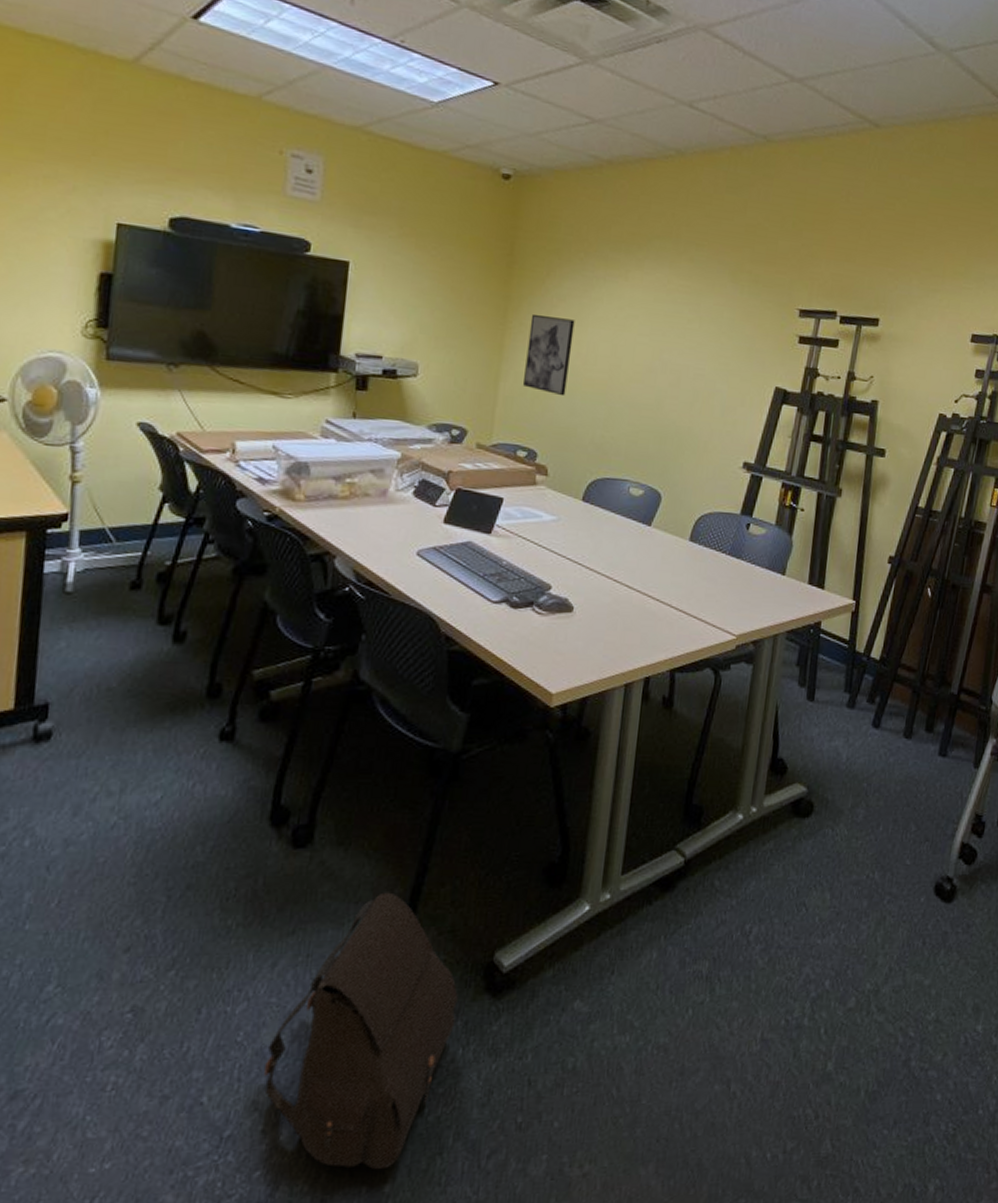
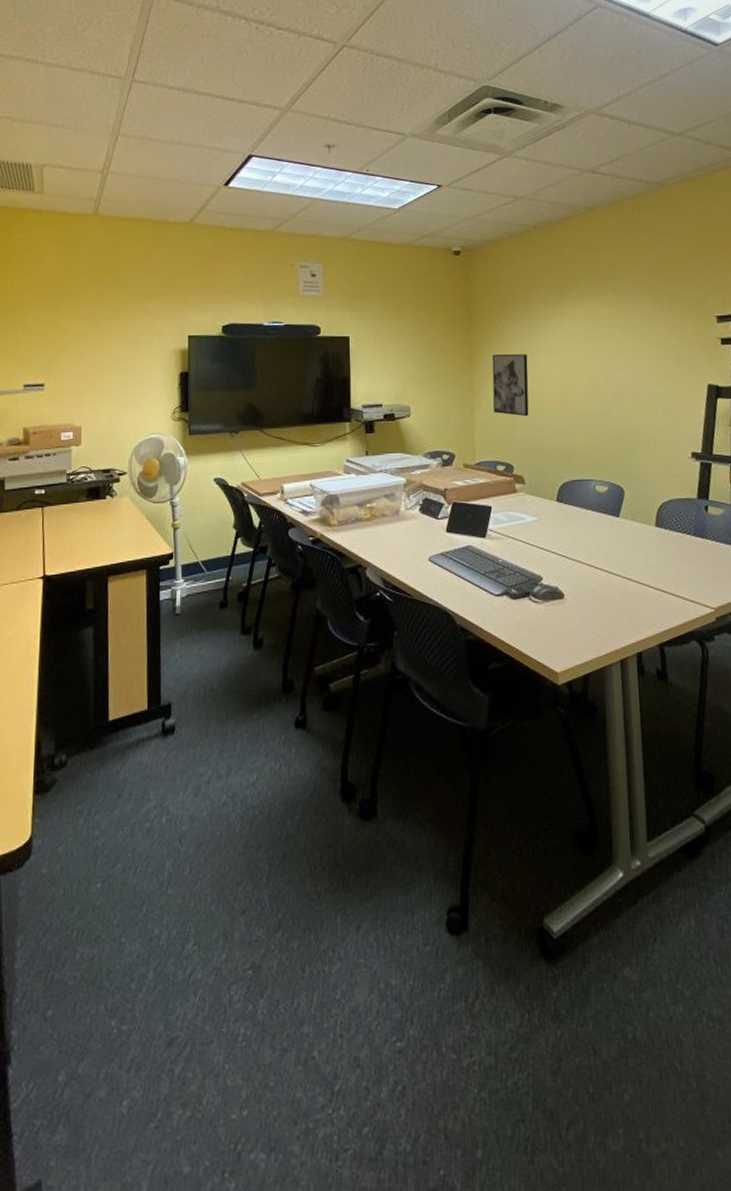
satchel: present [264,892,458,1170] -> none [361,860,518,1134]

